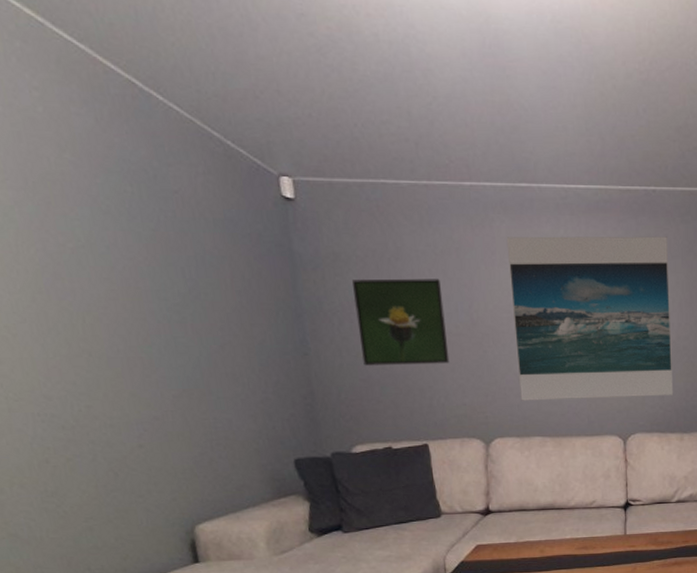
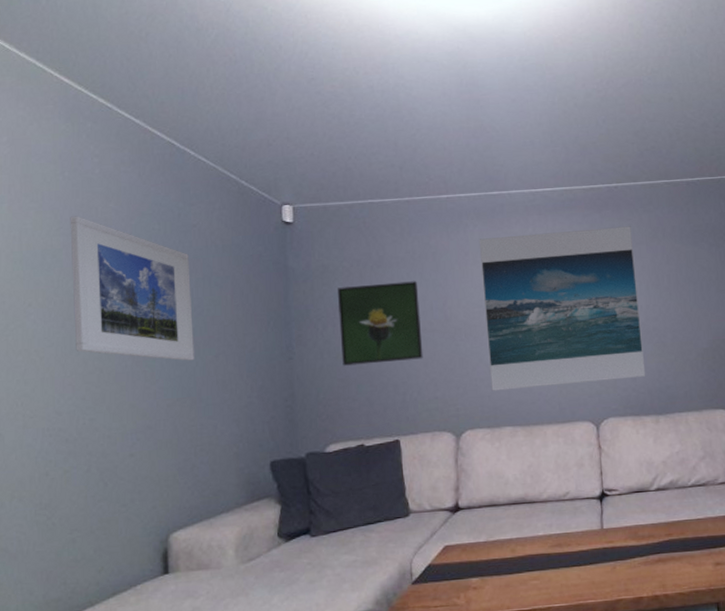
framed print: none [15,165,197,349] -> present [70,216,194,361]

